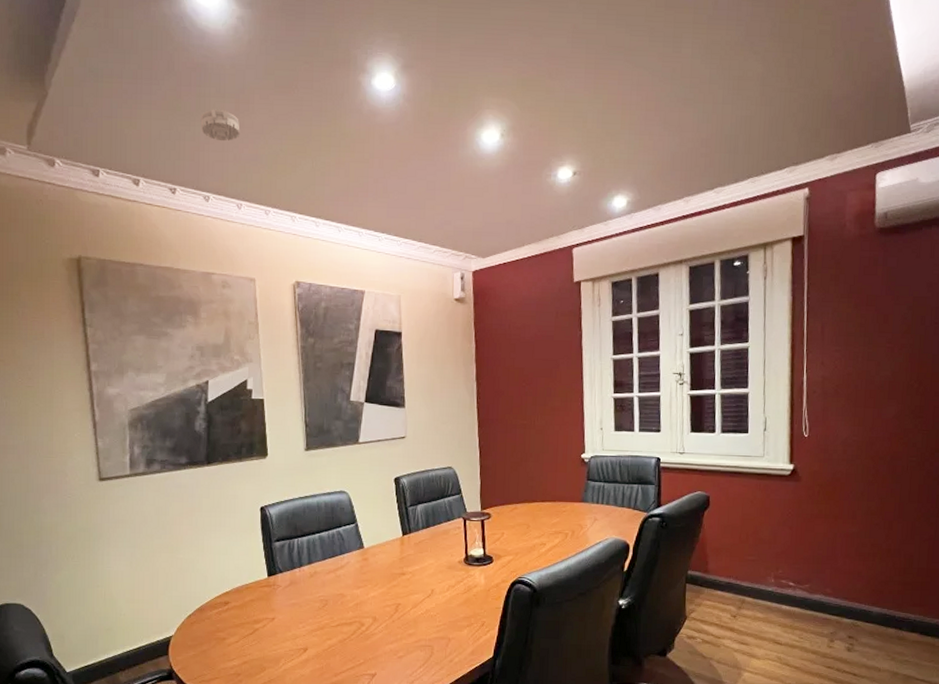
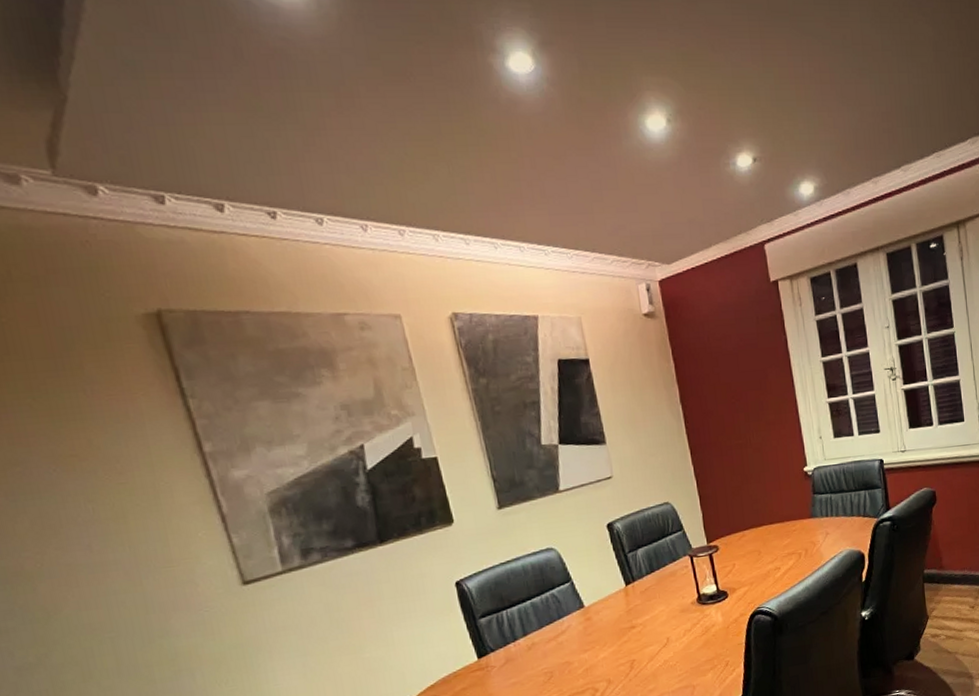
smoke detector: present [200,109,240,142] -> none [291,107,349,148]

